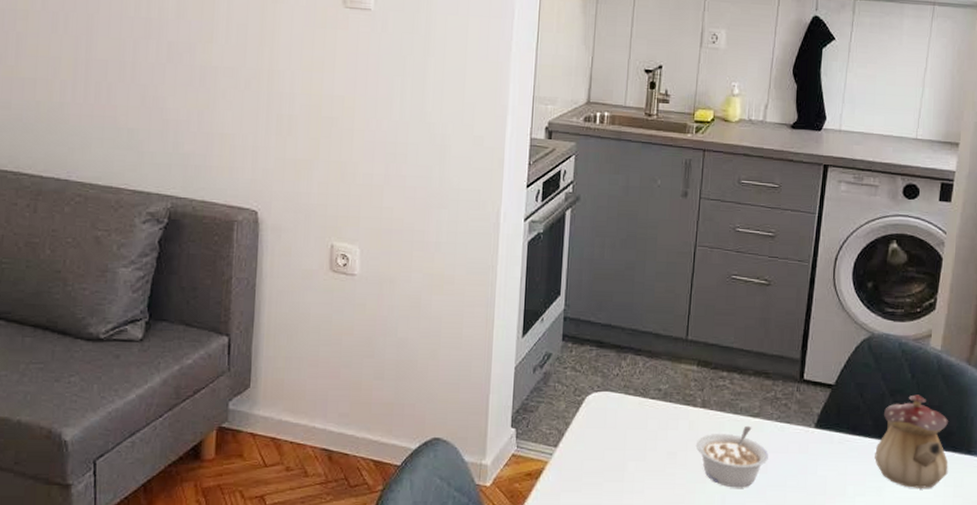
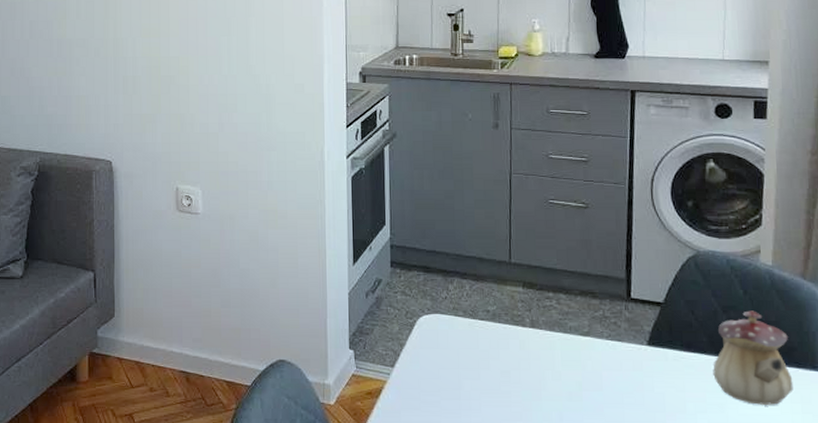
legume: present [695,425,768,488] -> none [528,344,602,405]

